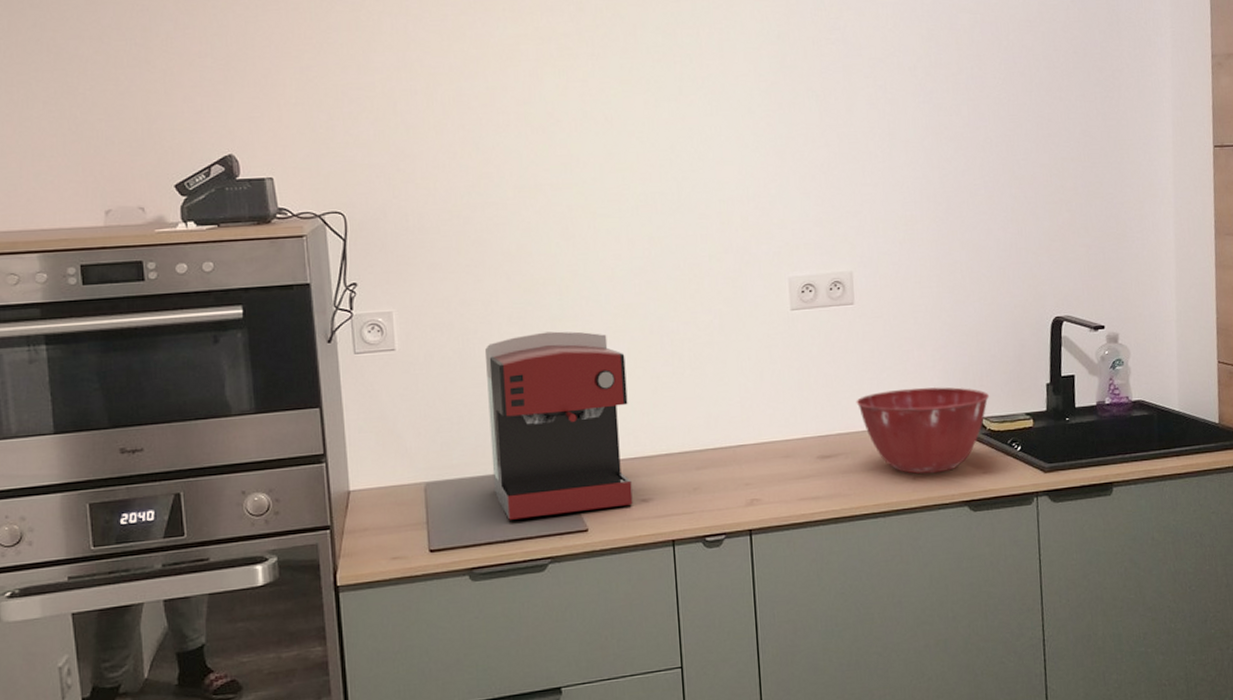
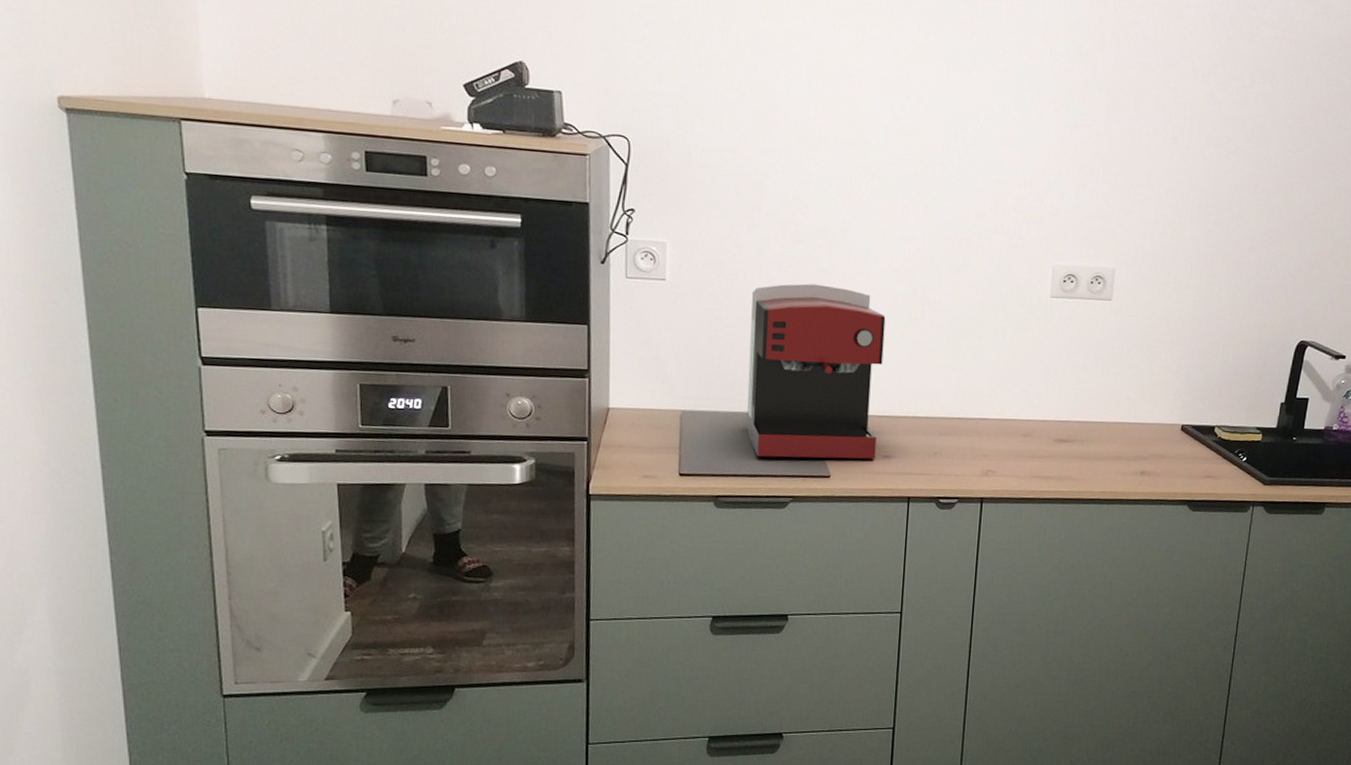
mixing bowl: present [856,387,990,474] -> none [1099,387,1226,471]

